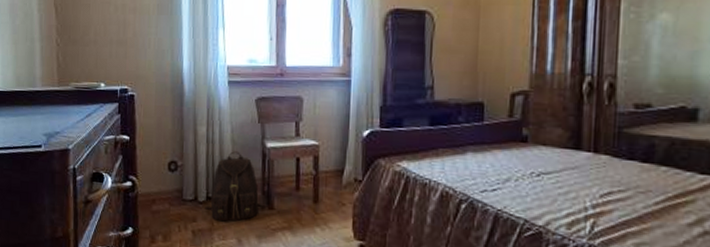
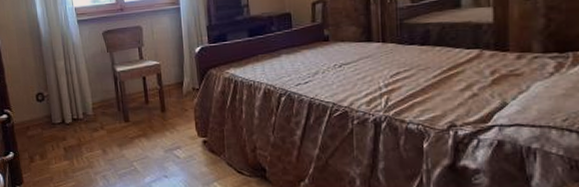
backpack: present [205,151,267,222] -> none [72,78,123,137]

